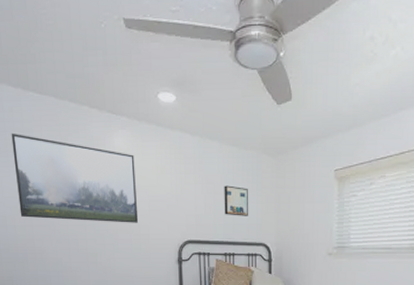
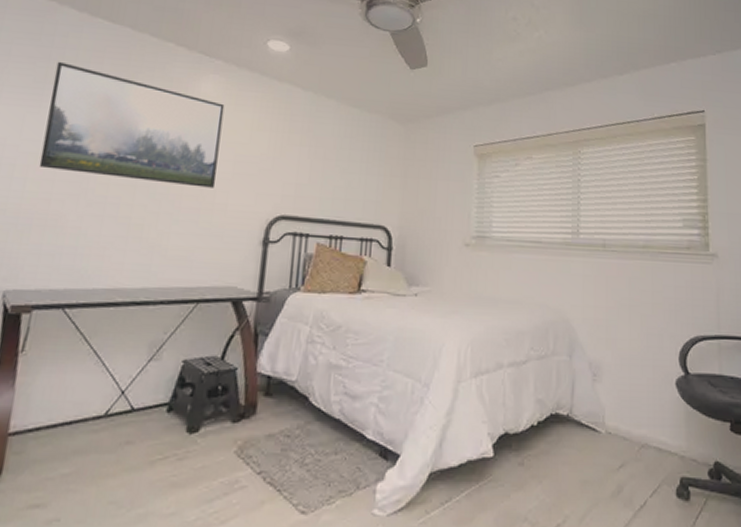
wall art: present [224,185,249,216] -> none [334,151,368,191]

